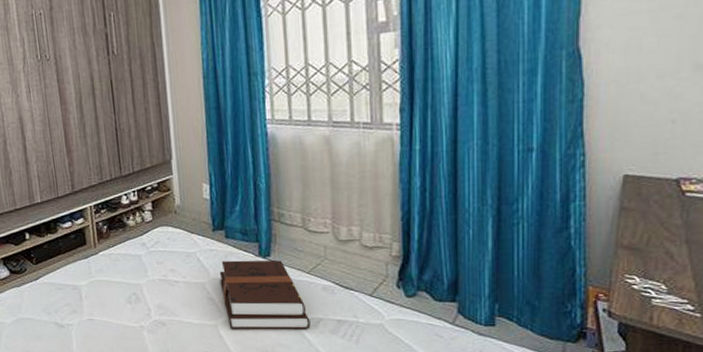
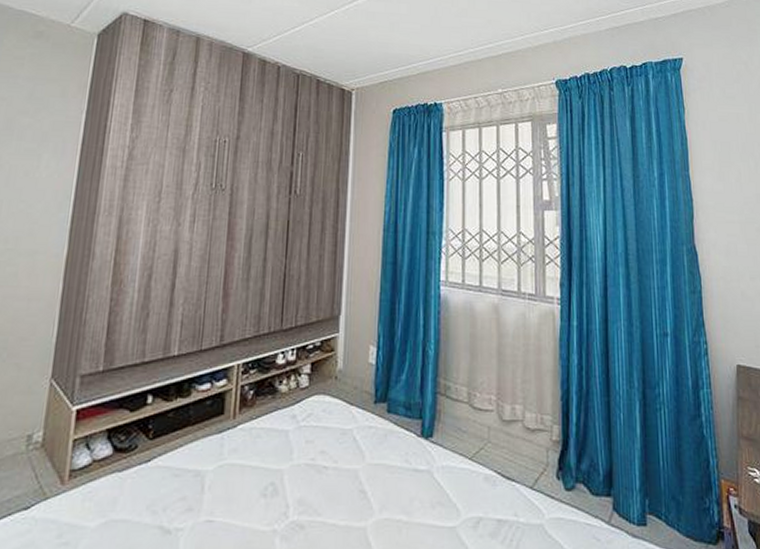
hardback book: present [219,260,311,329] -> none [375,441,470,533]

